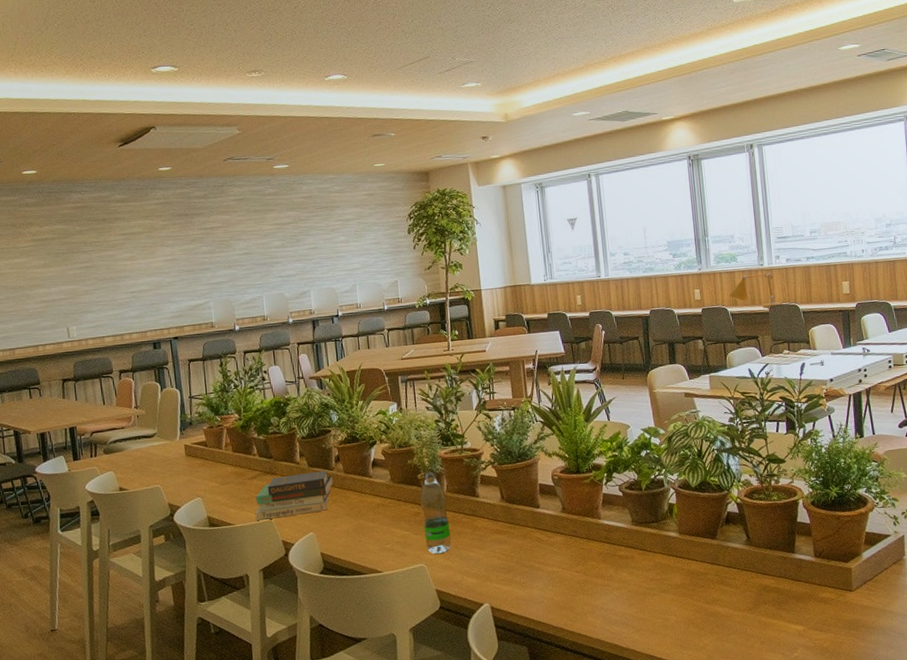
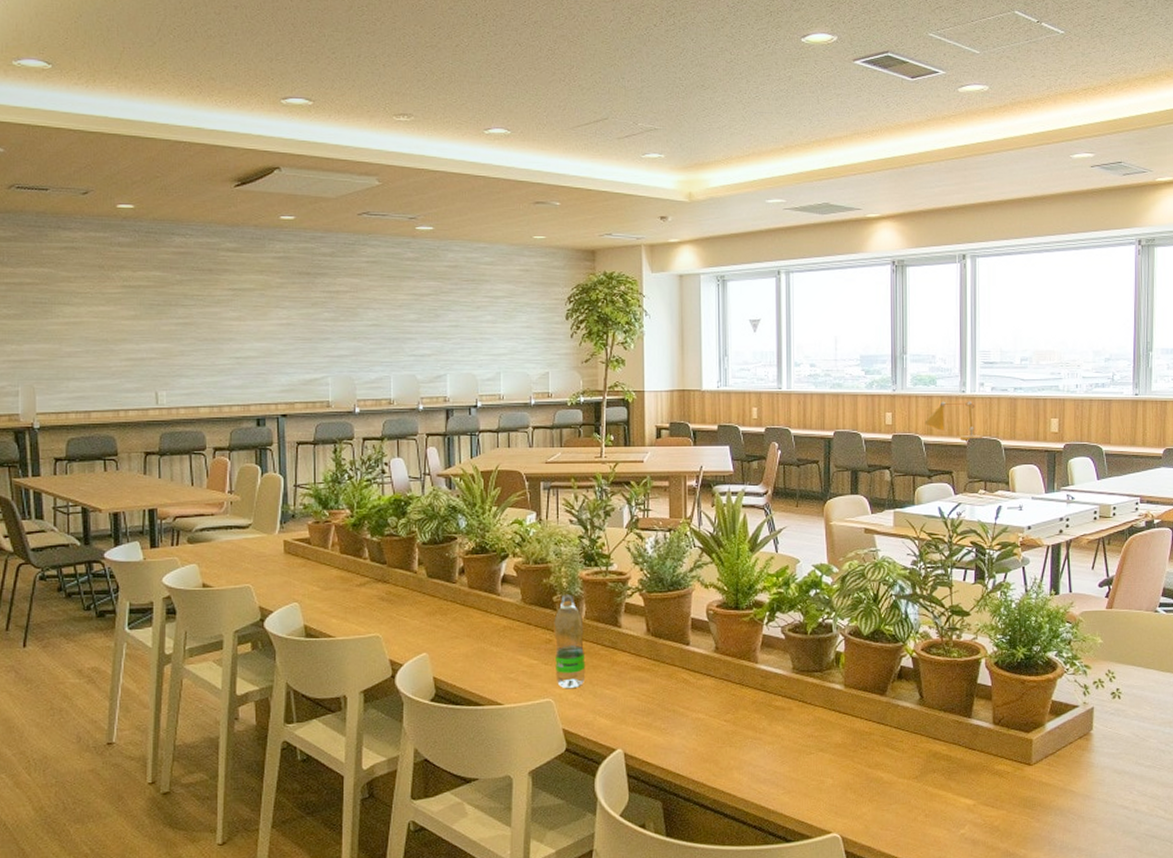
books: present [255,470,334,522] -> none [360,582,455,636]

